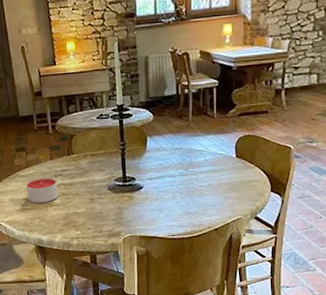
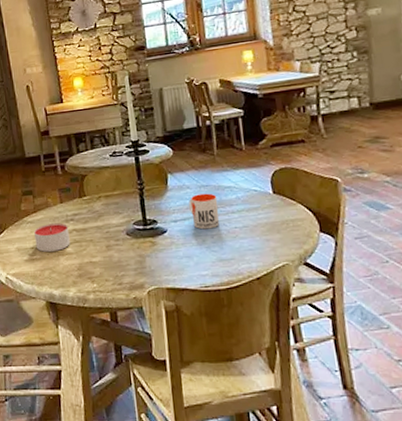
mug: none [164,155,189,187] -> present [188,193,219,230]

